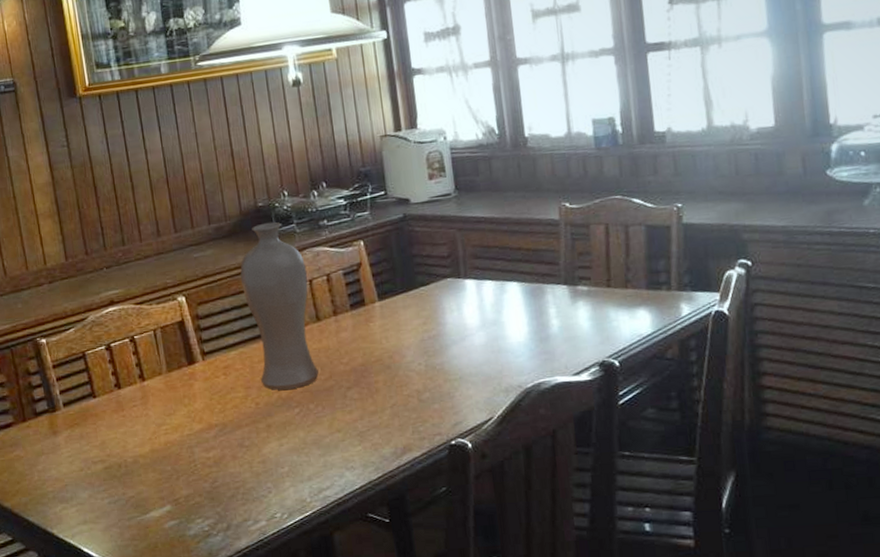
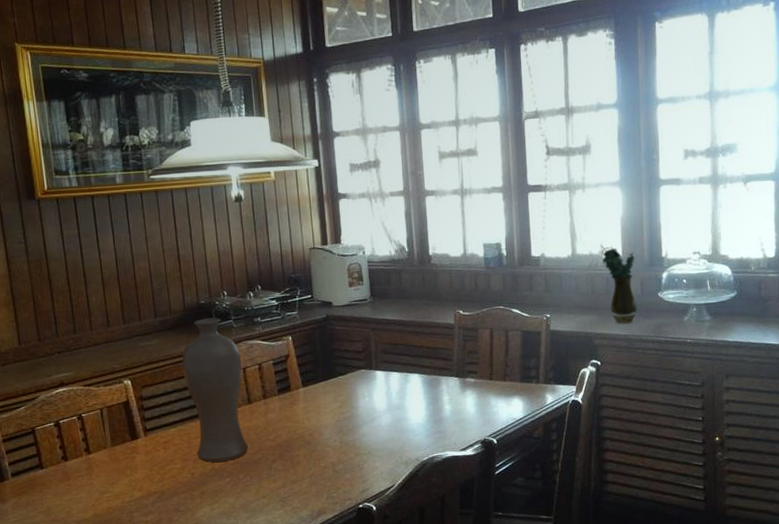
vase: none [745,112,799,212] -> present [601,245,637,324]

